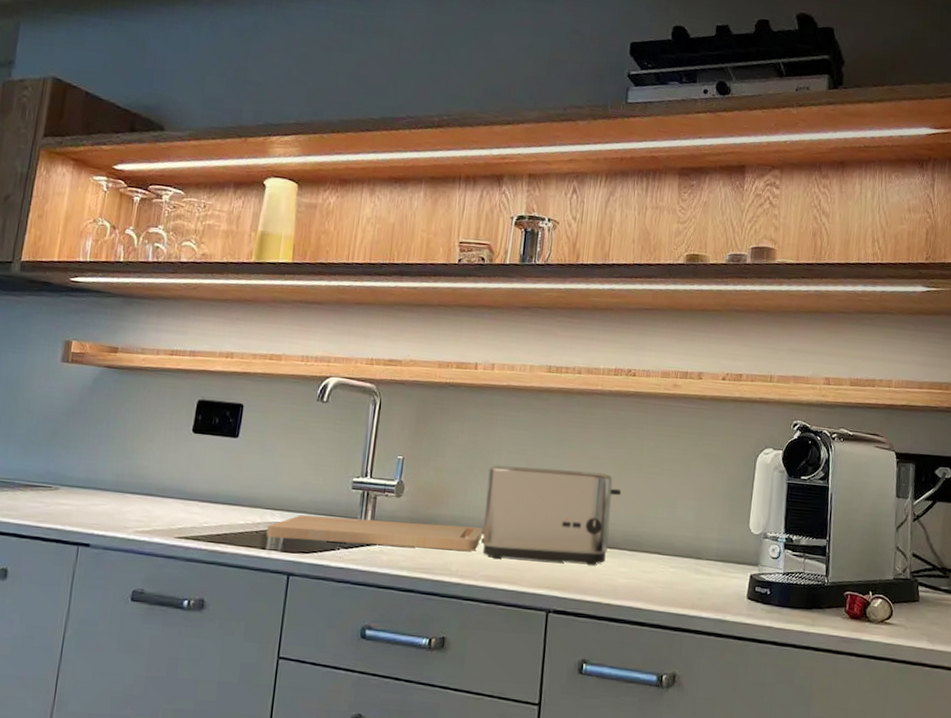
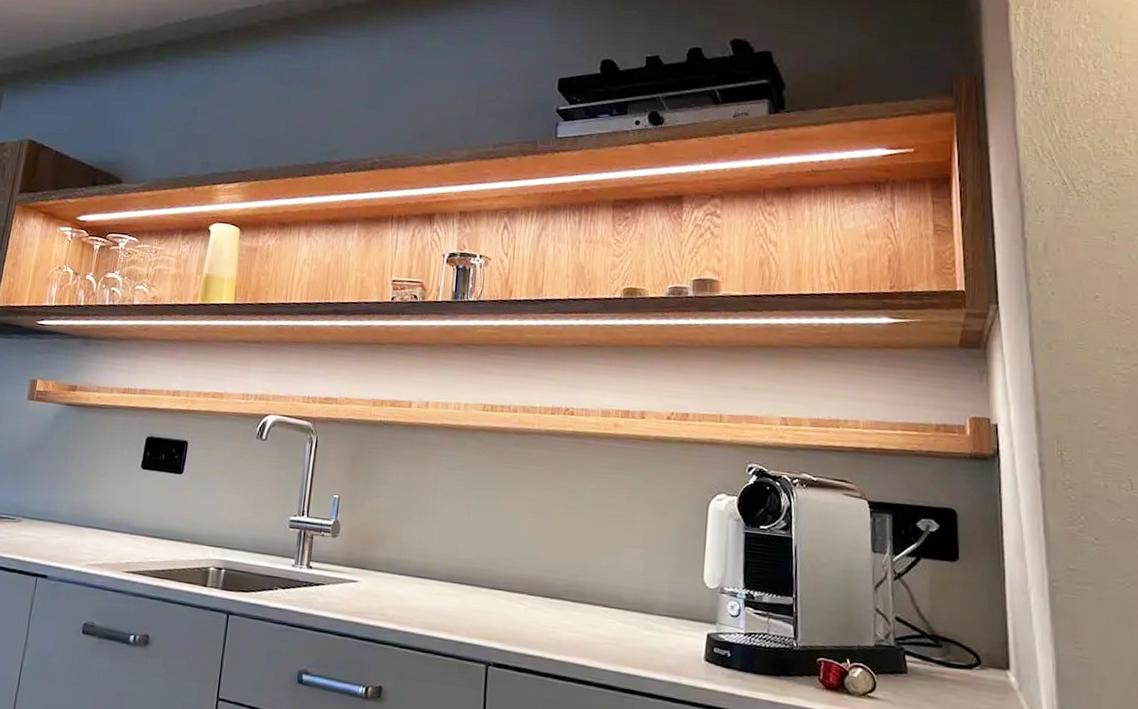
cutting board: present [267,515,484,551] -> none [208,553,420,596]
toaster: present [480,465,622,565] -> none [416,506,563,616]

